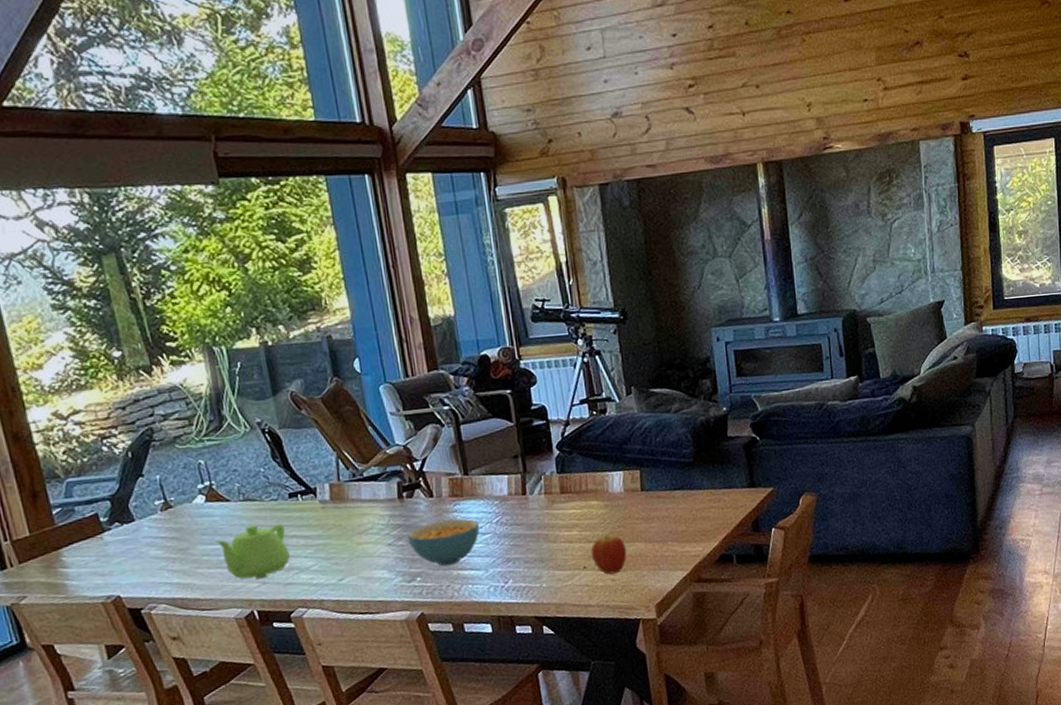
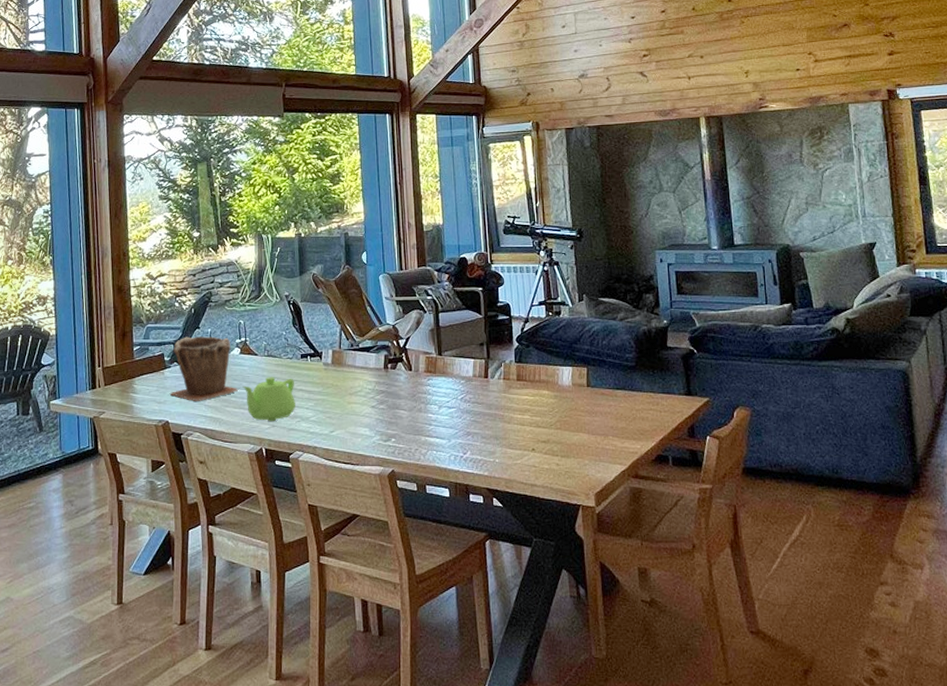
plant pot: none [110,483,212,568] -> present [169,336,239,401]
cereal bowl: present [407,518,480,566] -> none [388,392,447,432]
fruit: present [591,533,627,575] -> none [539,421,572,459]

